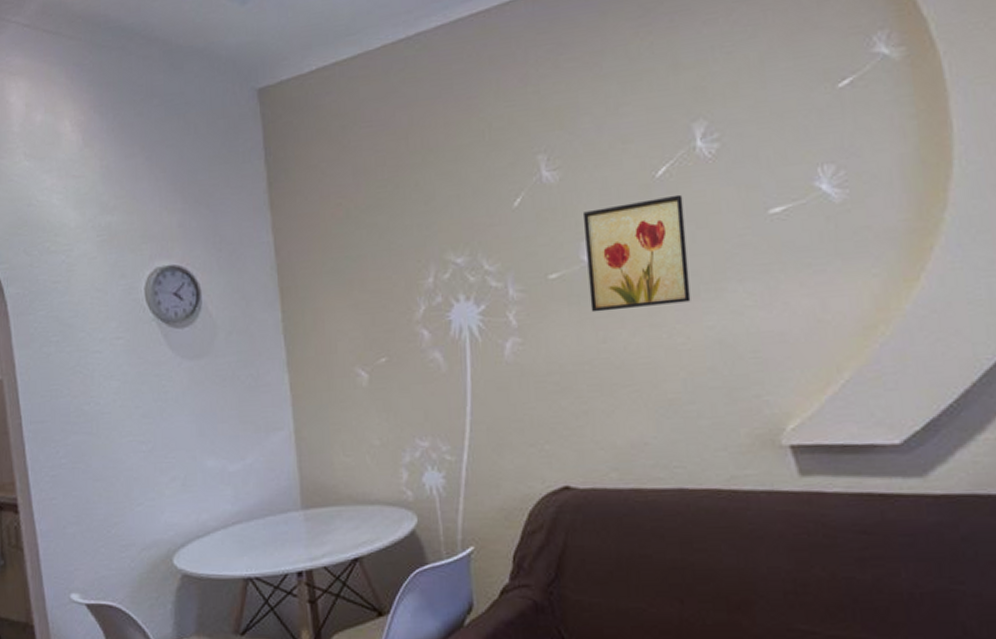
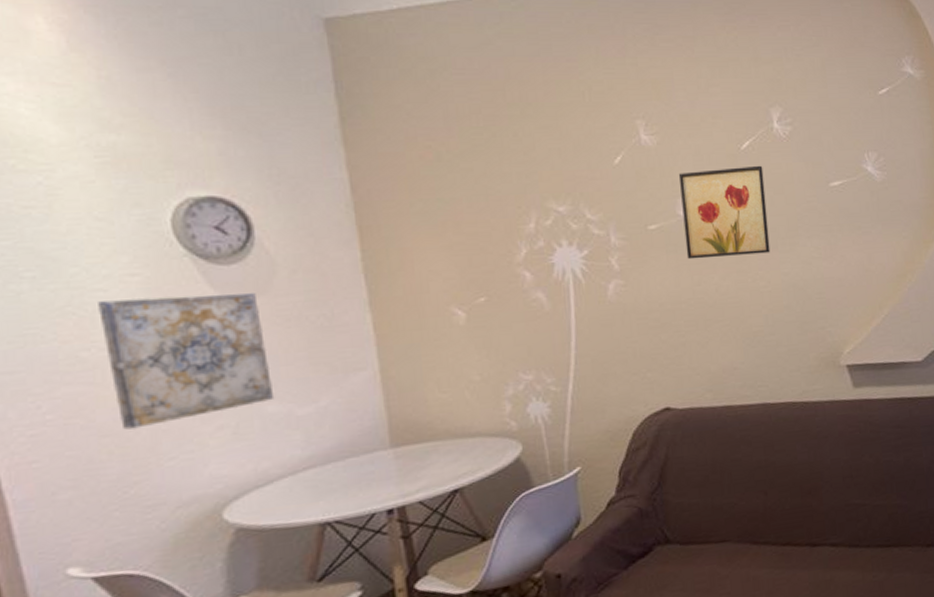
wall art: none [96,354,213,476] -> present [98,293,275,430]

